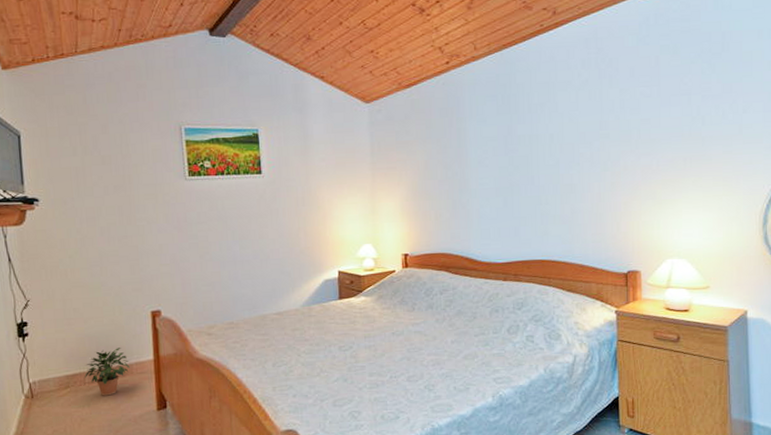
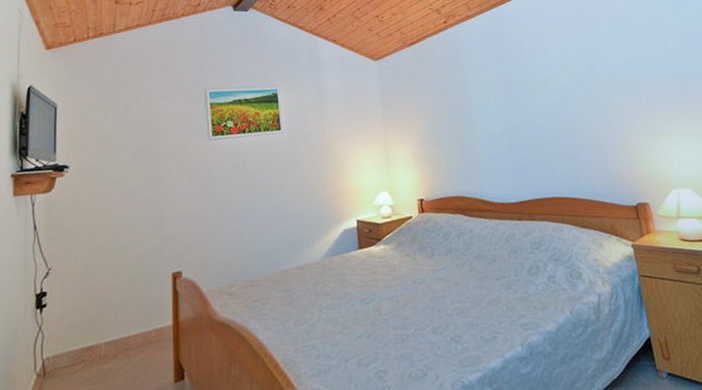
potted plant: present [84,348,130,396] -> none [100,314,148,370]

